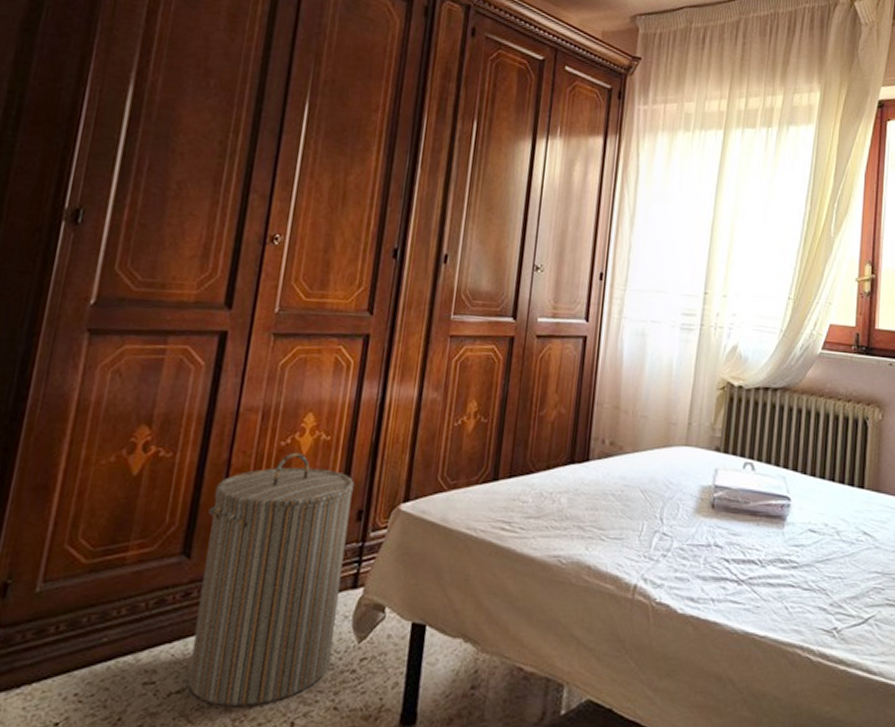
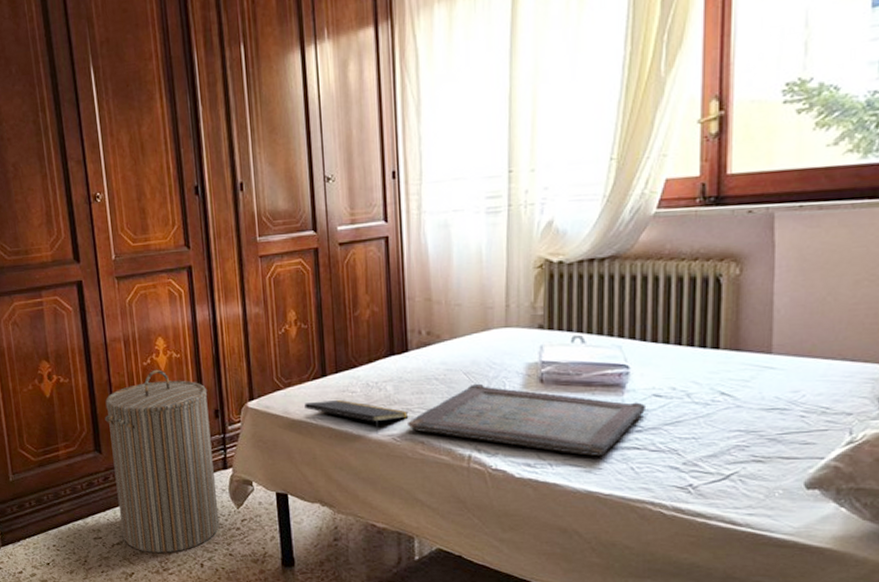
notepad: none [467,509,580,554] -> present [304,399,409,434]
serving tray: none [576,503,803,592] -> present [408,383,647,456]

